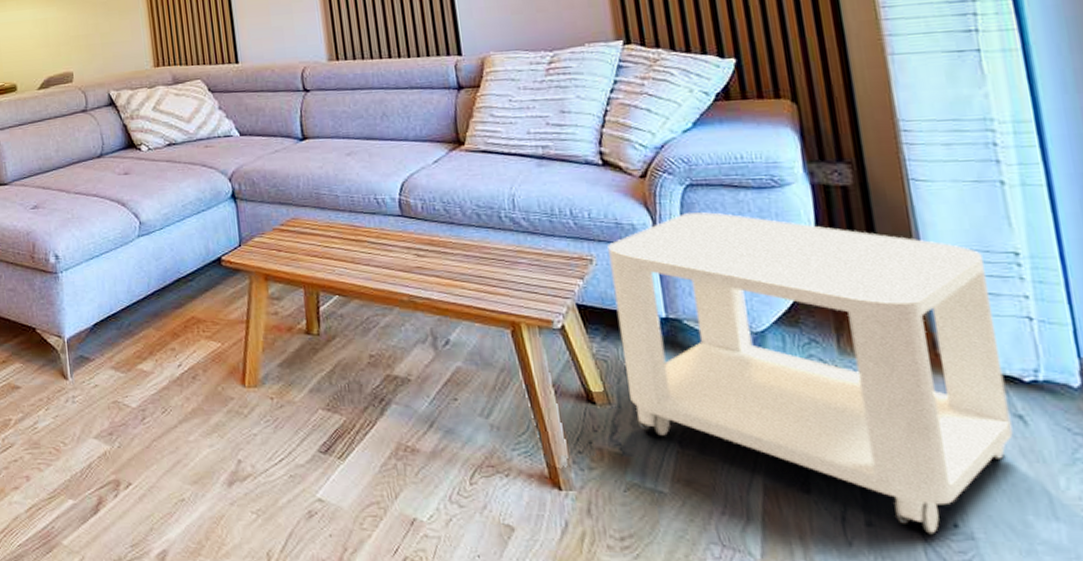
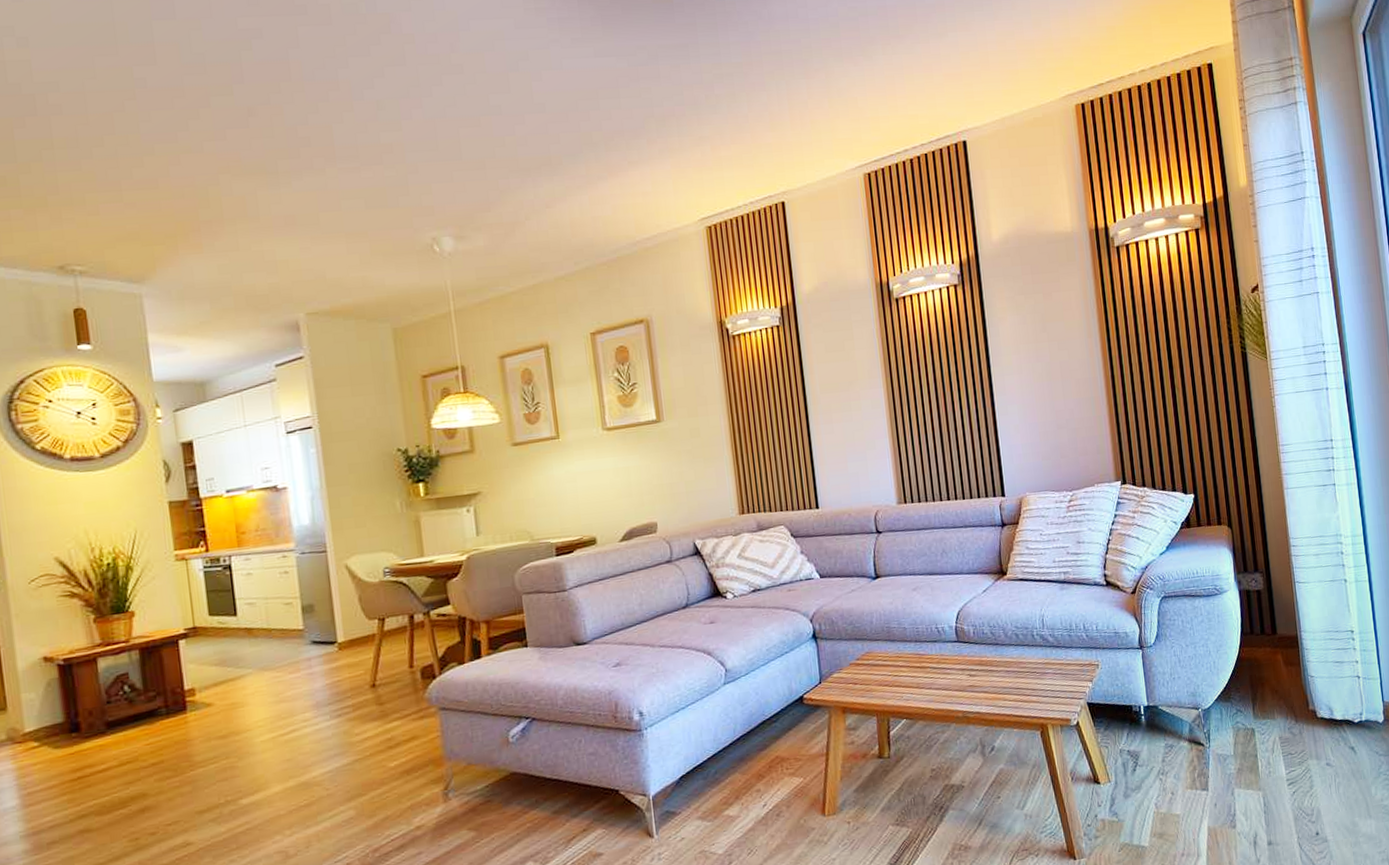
side table: present [607,212,1013,534] -> none [1109,618,1349,843]

